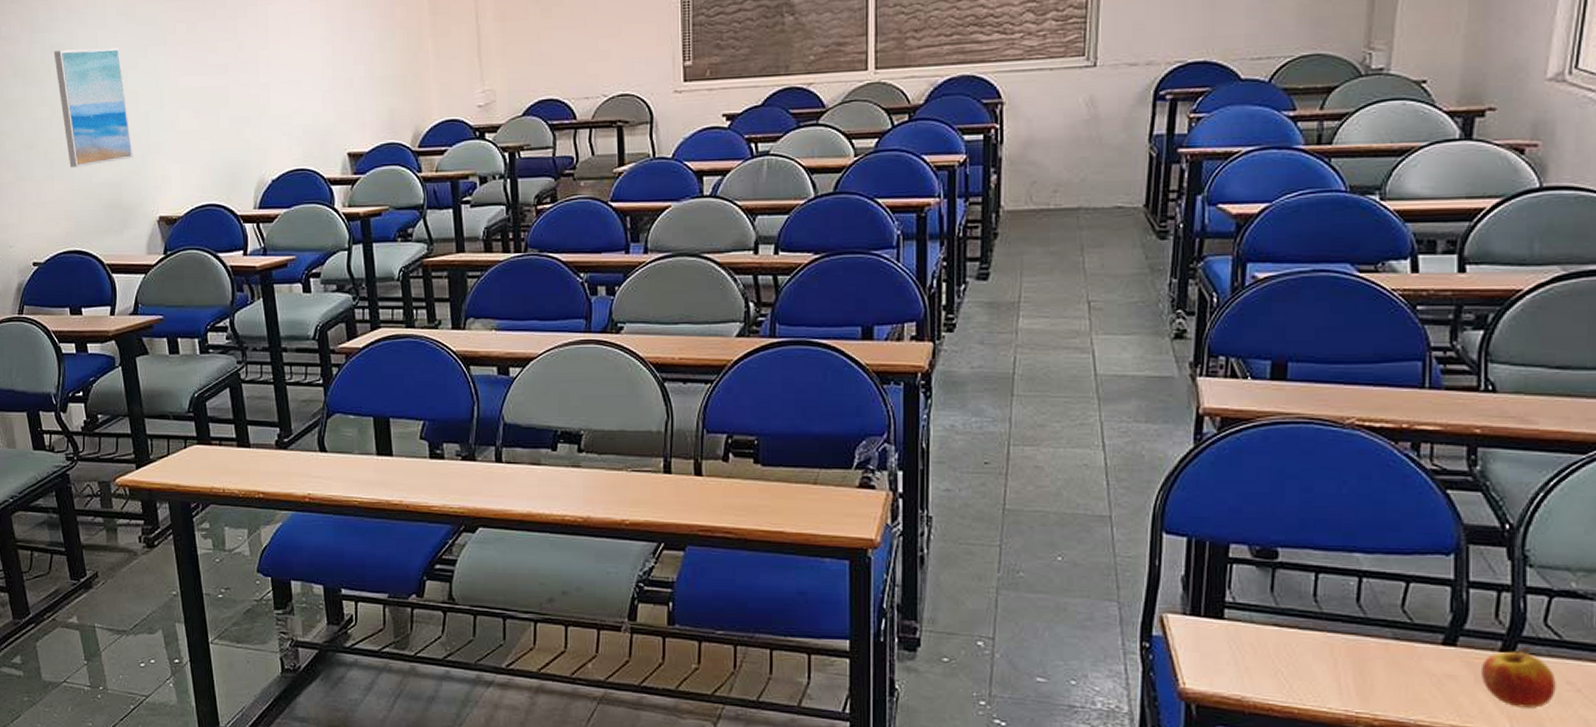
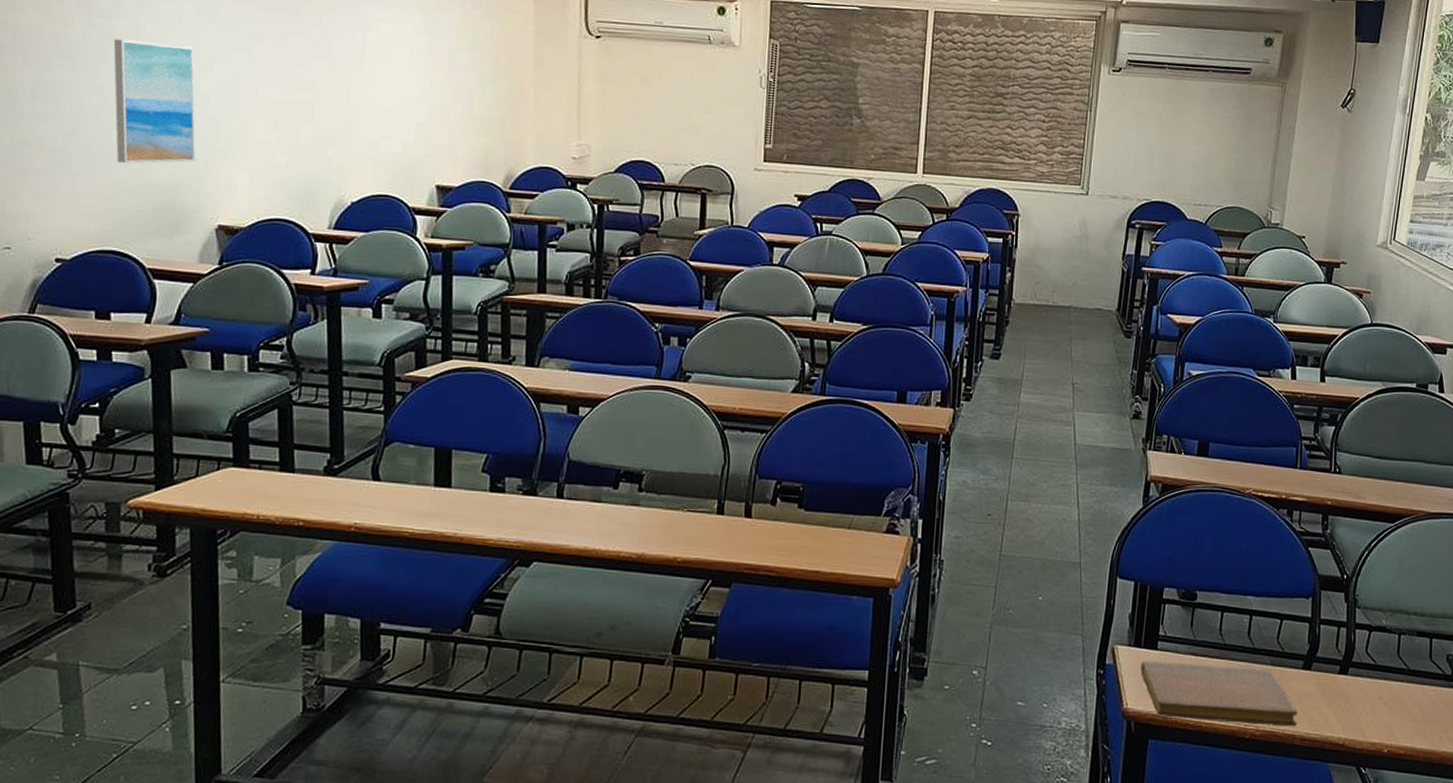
notebook: none [1201,633,1436,717] -> present [1140,661,1297,727]
apple: present [1482,646,1556,708] -> none [1326,670,1372,718]

